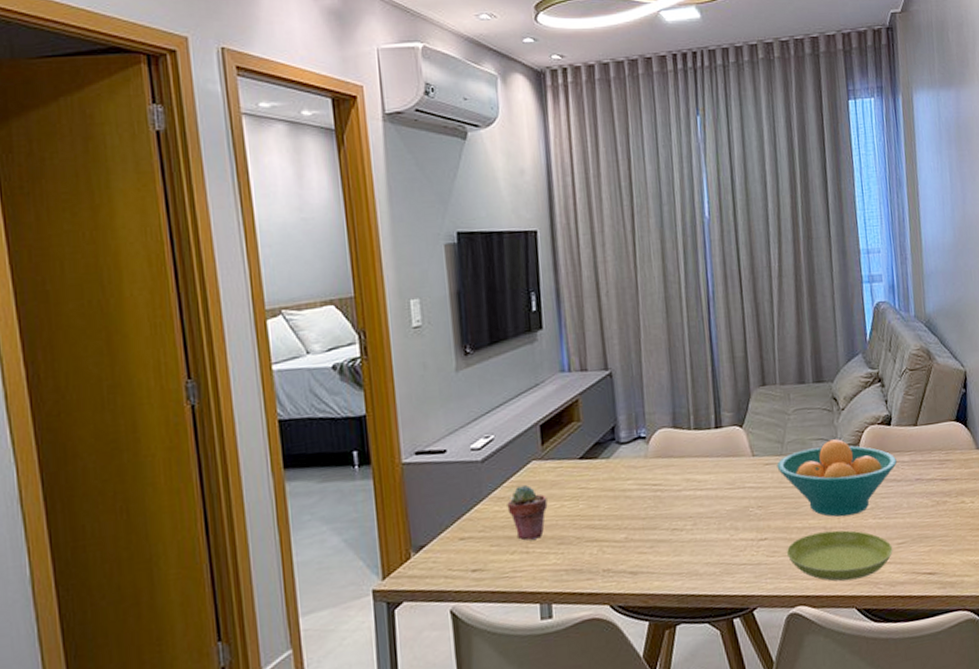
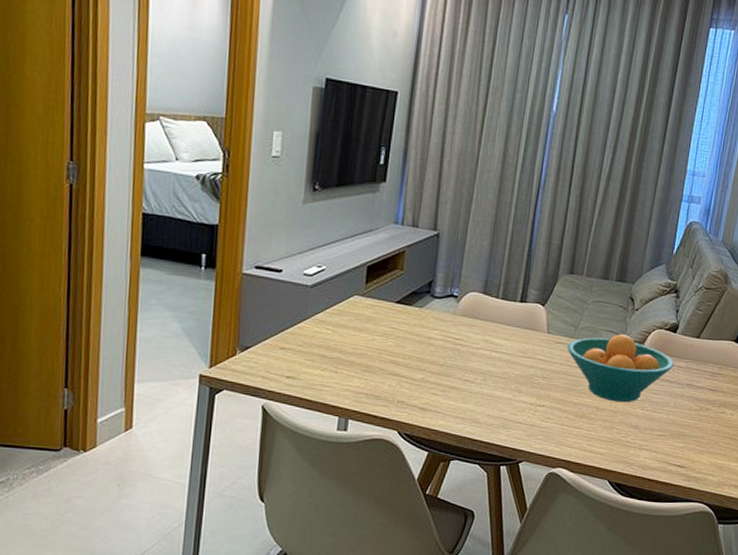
potted succulent: present [507,484,548,541] -> none [326,314,362,362]
saucer: present [786,530,893,581] -> none [558,410,652,457]

